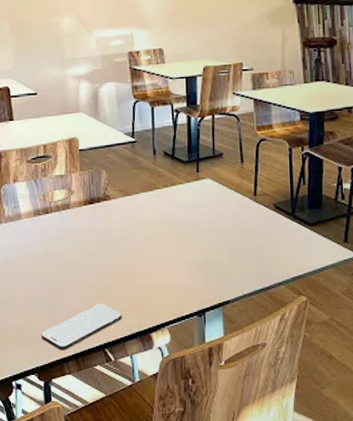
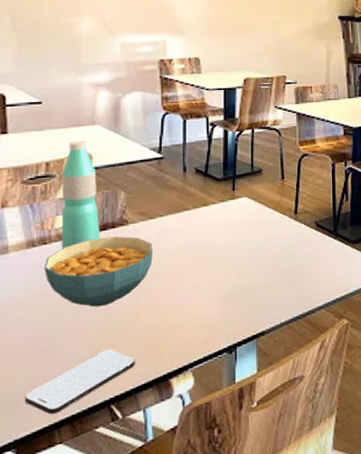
cereal bowl: none [48,209,132,268] -> present [45,236,153,307]
water bottle: none [56,126,89,219] -> present [61,140,101,250]

